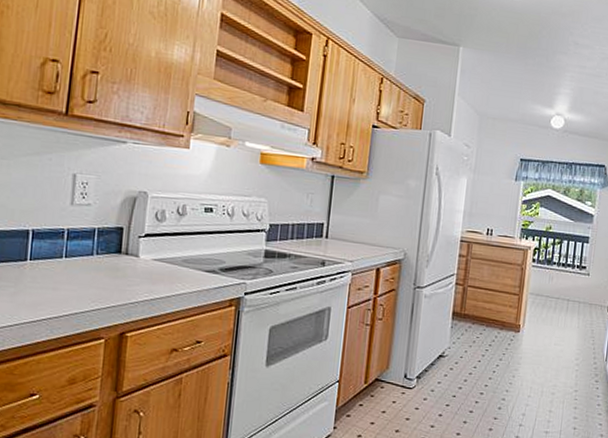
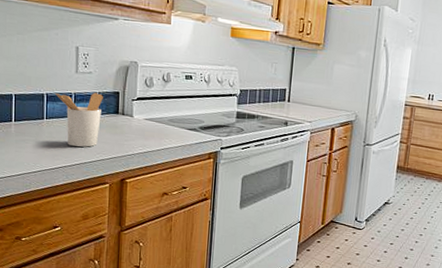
utensil holder: none [42,228,103,295] -> present [54,92,103,147]

